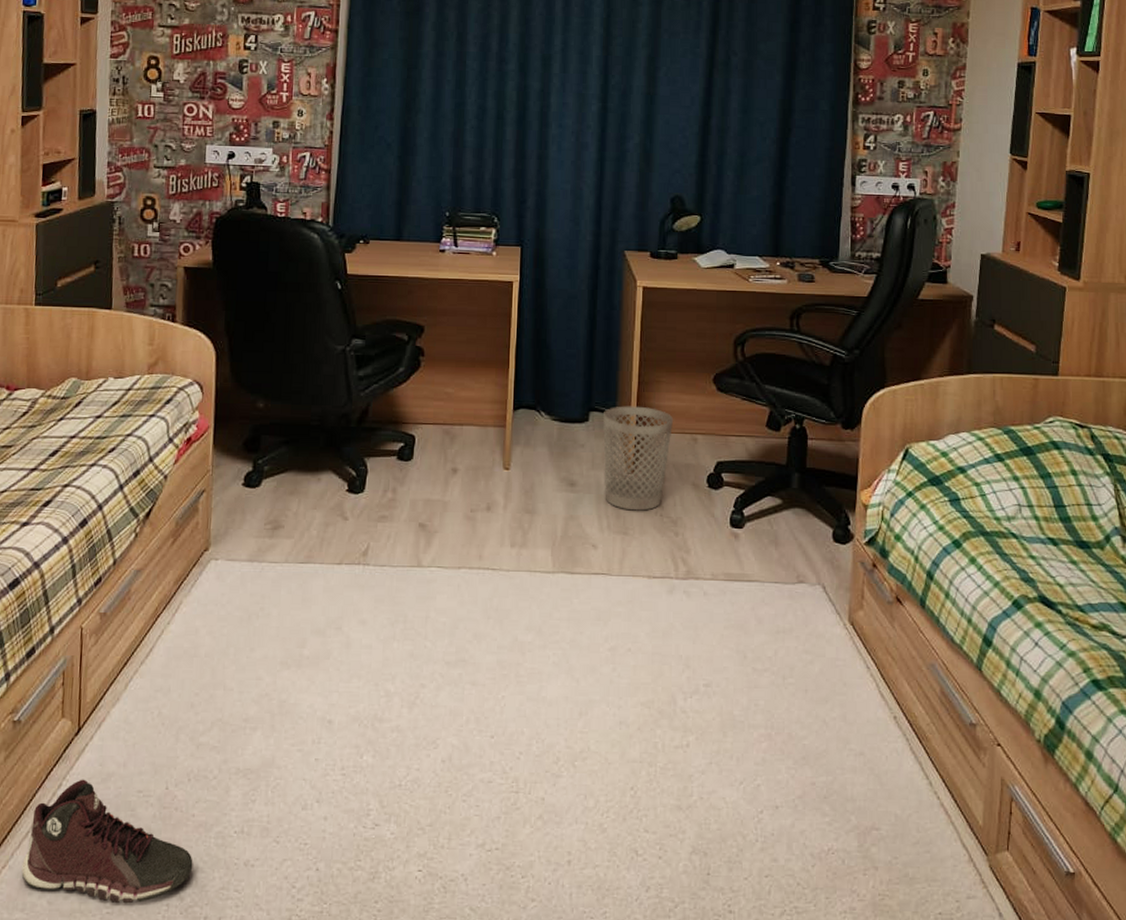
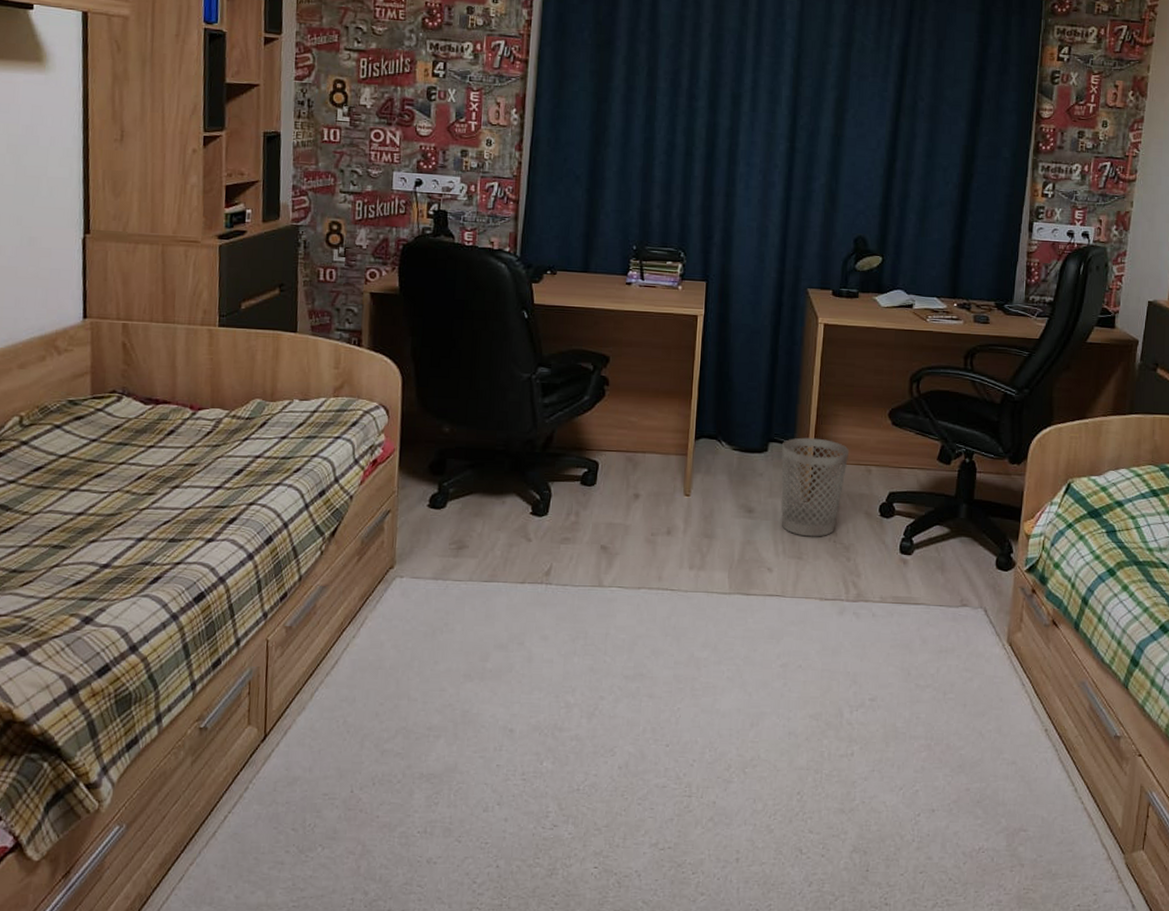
sneaker: present [21,779,193,904] -> none [209,782,378,898]

